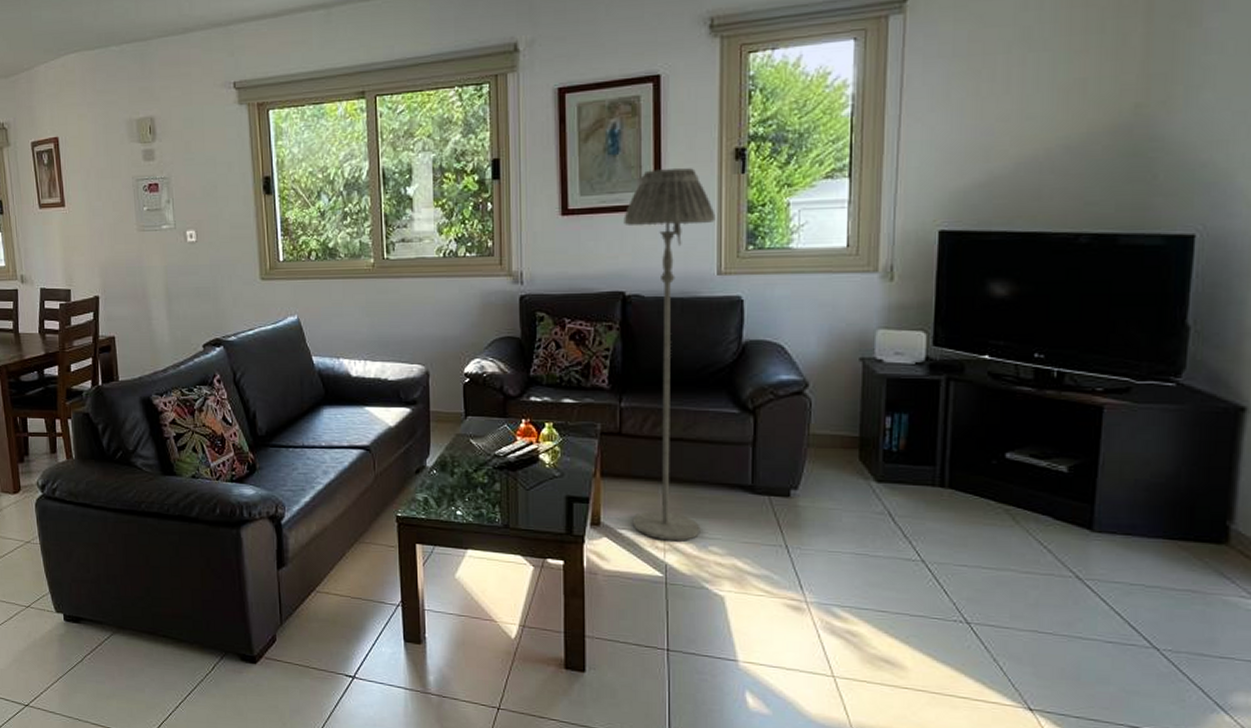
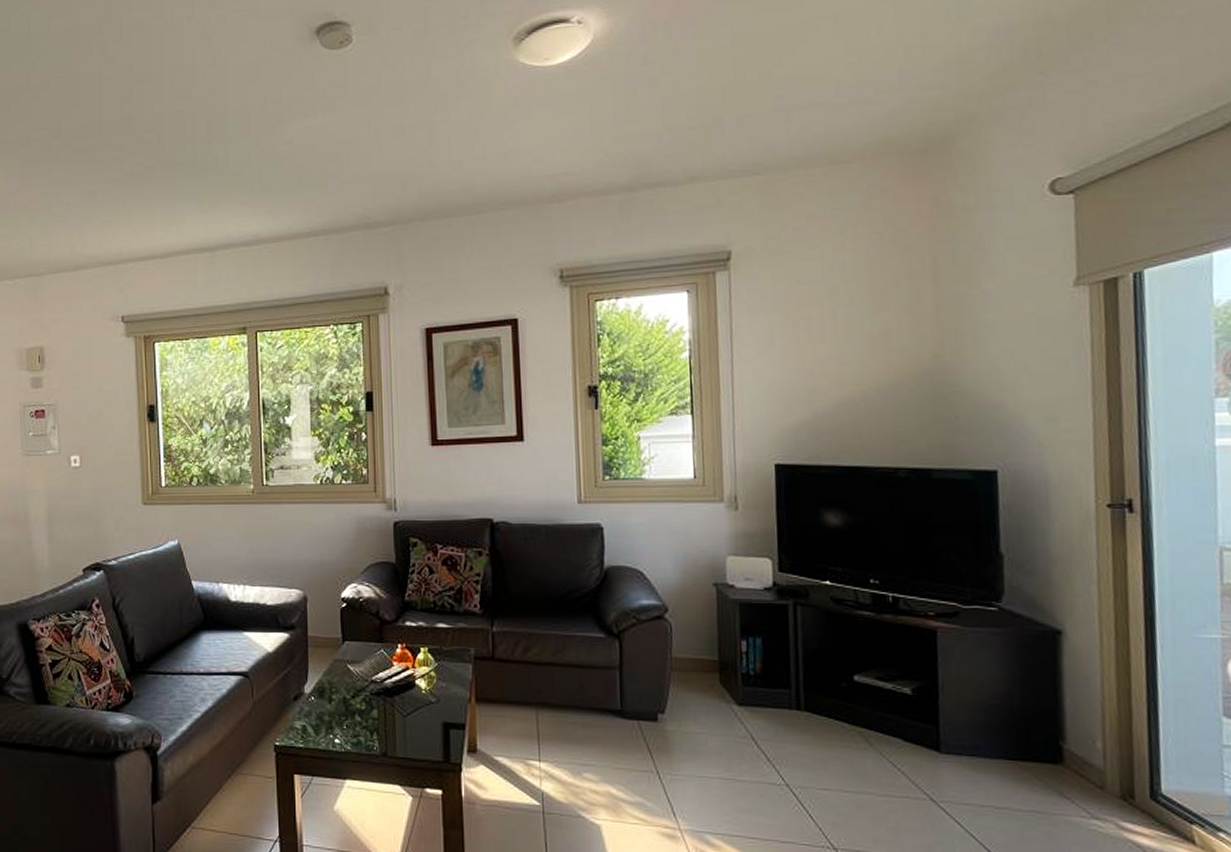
floor lamp: present [624,167,715,541] -> none [489,403,574,768]

